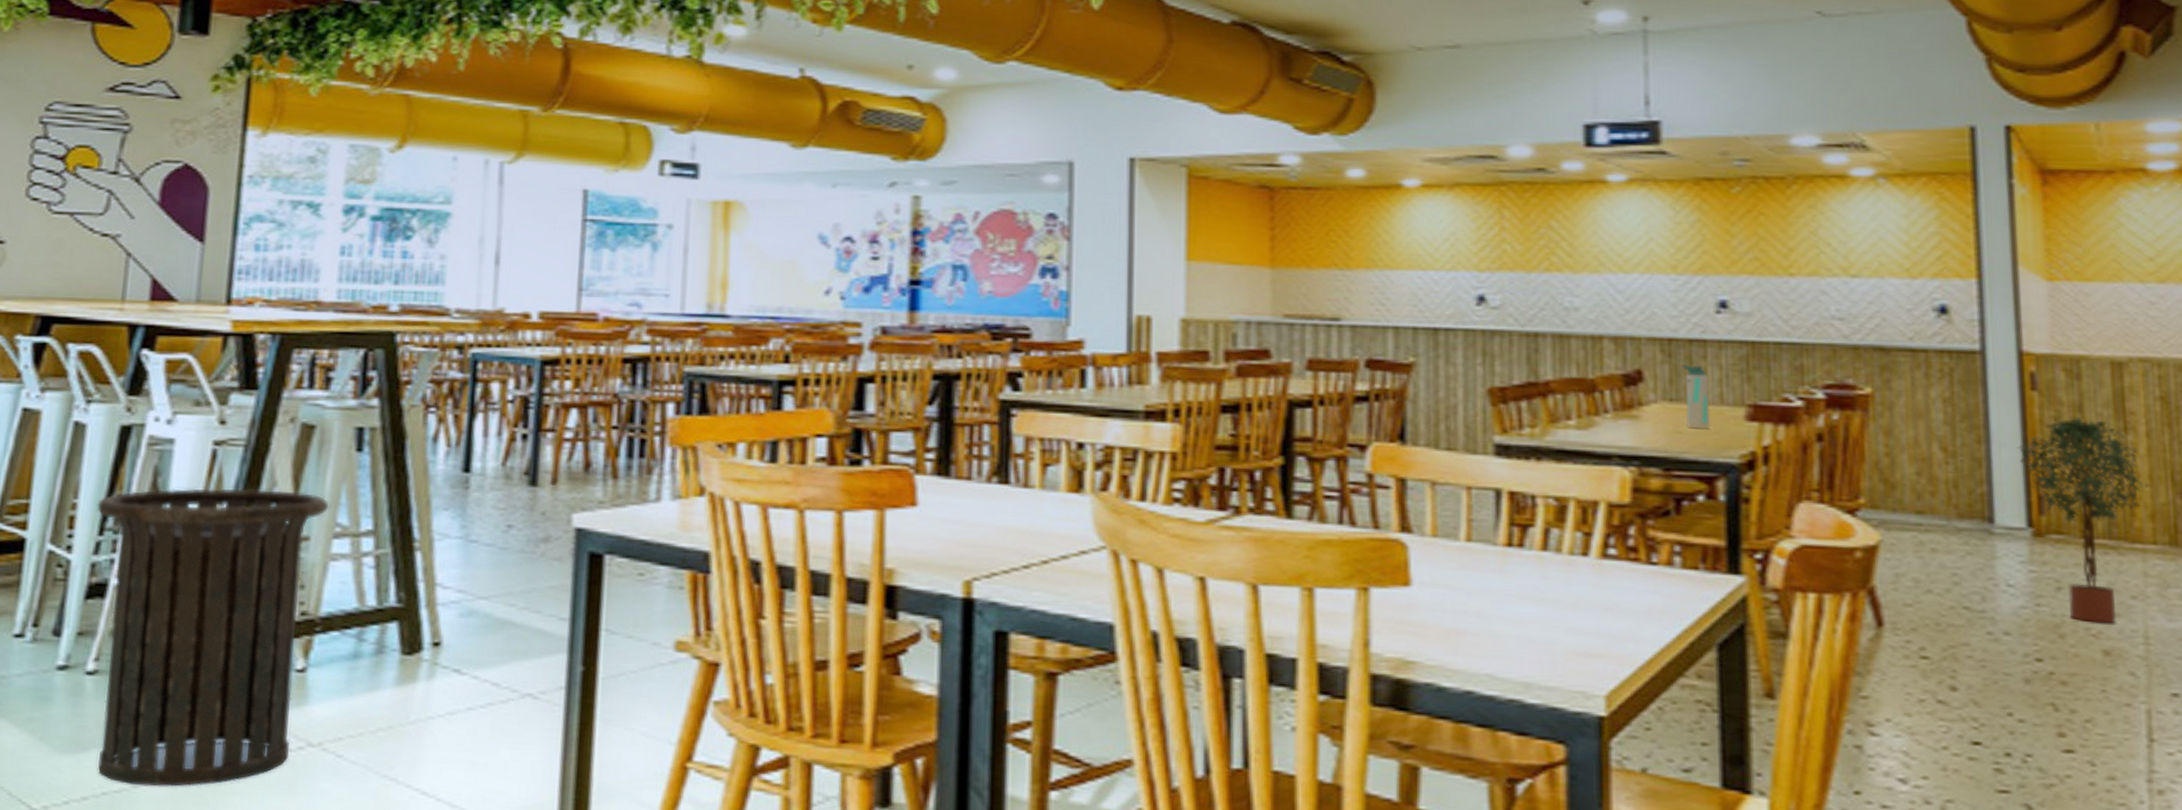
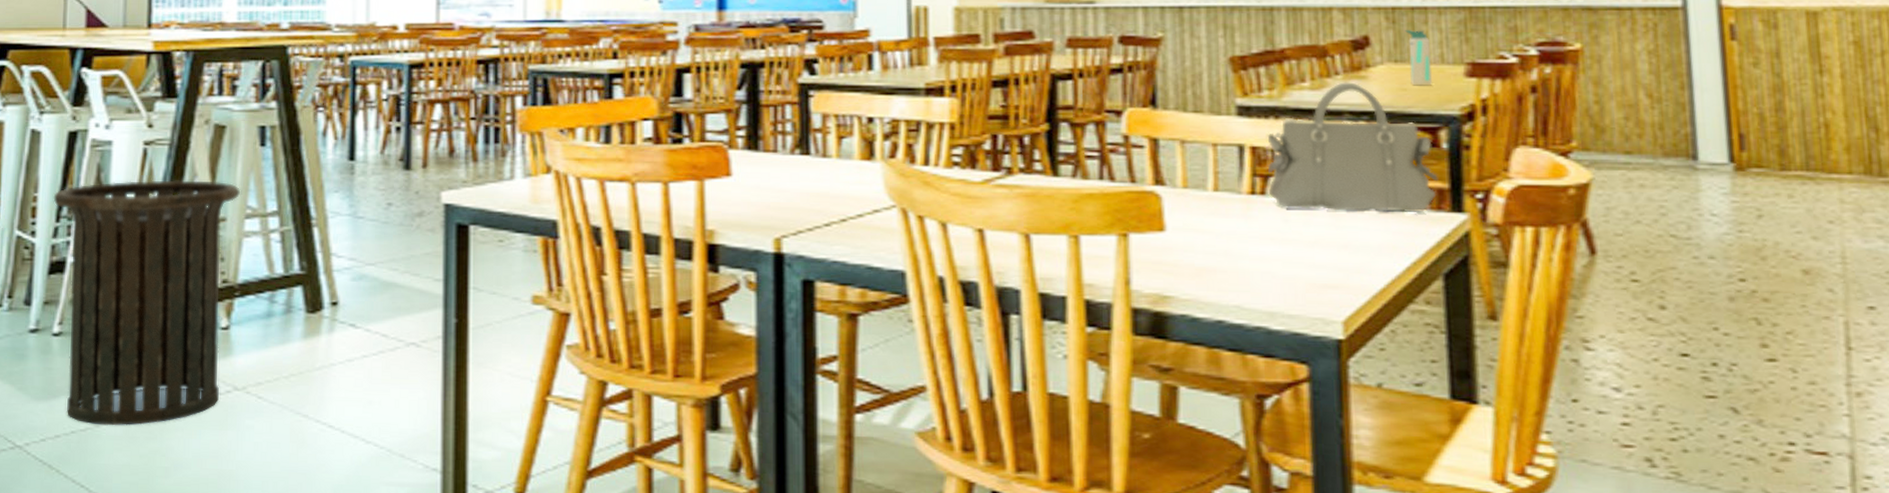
shoulder bag: none [1527,421,1714,574] -> present [1267,82,1439,213]
potted tree: present [2016,416,2151,624] -> none [1718,62,1846,247]

